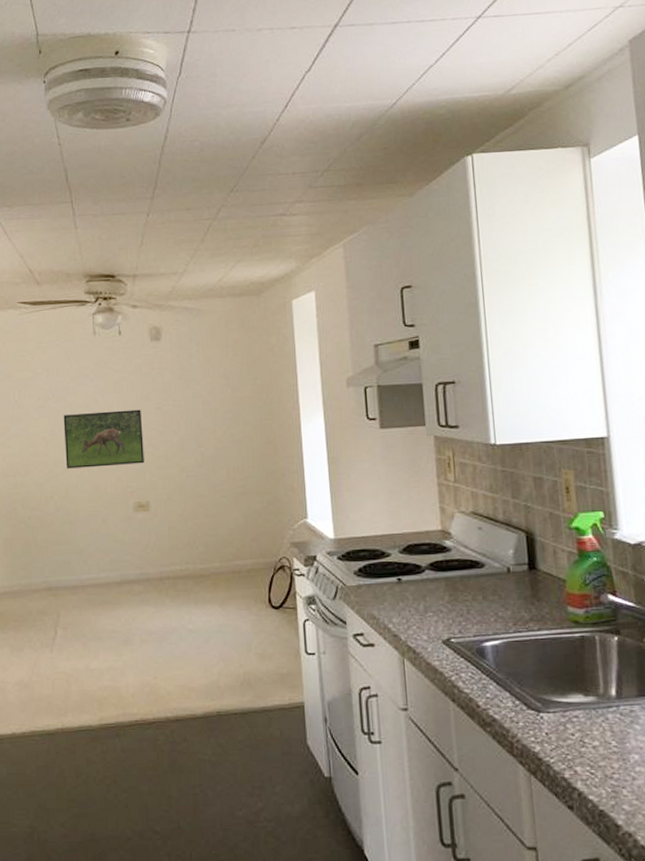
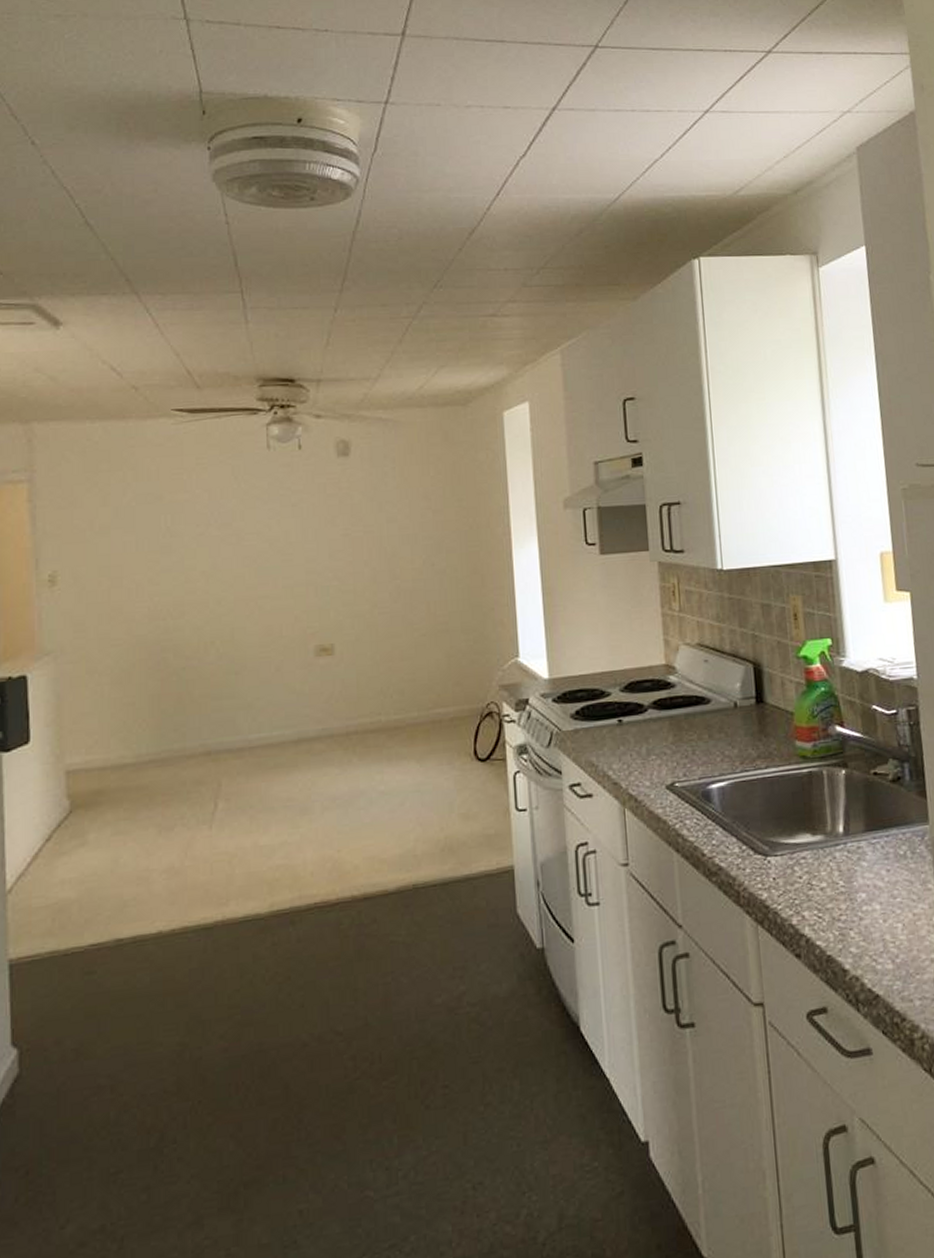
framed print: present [63,409,144,469] -> none [228,536,328,608]

